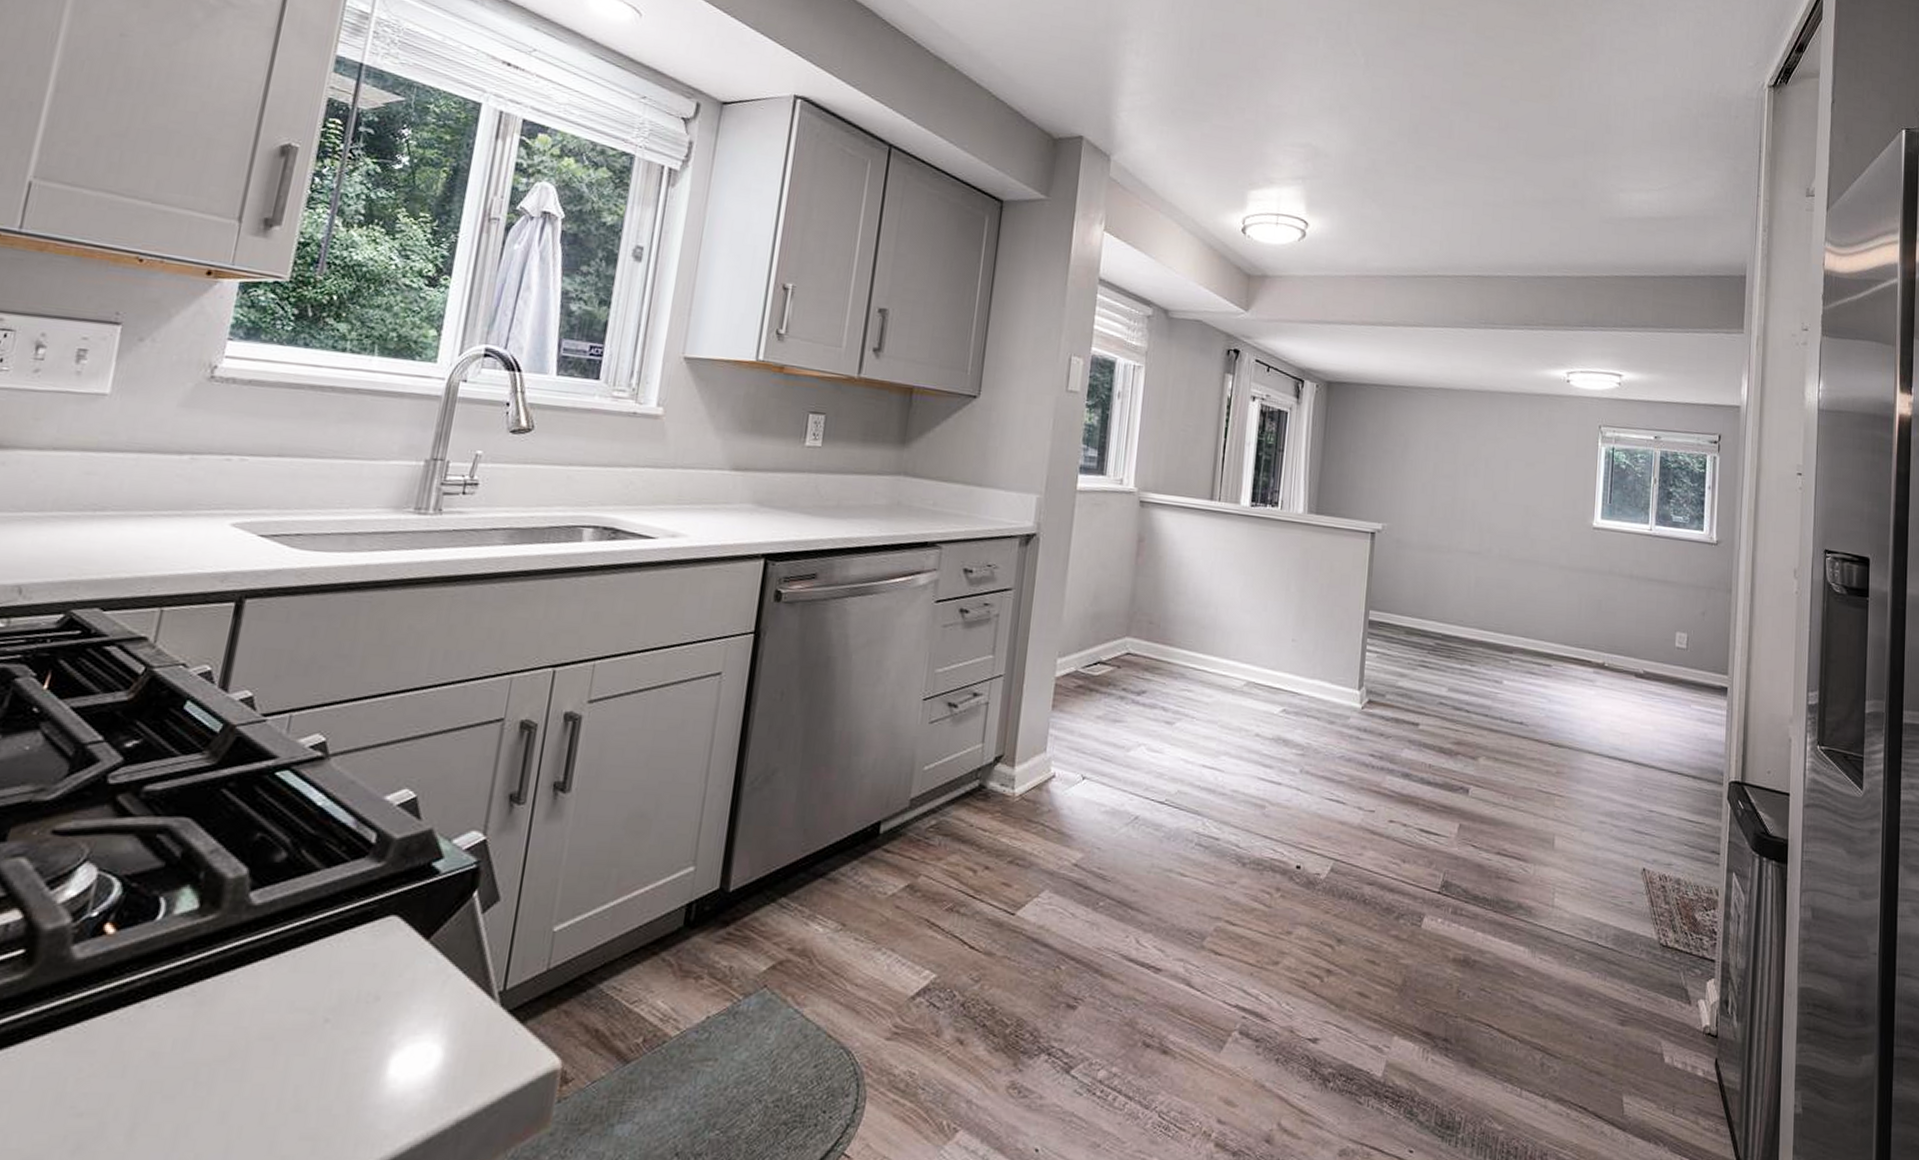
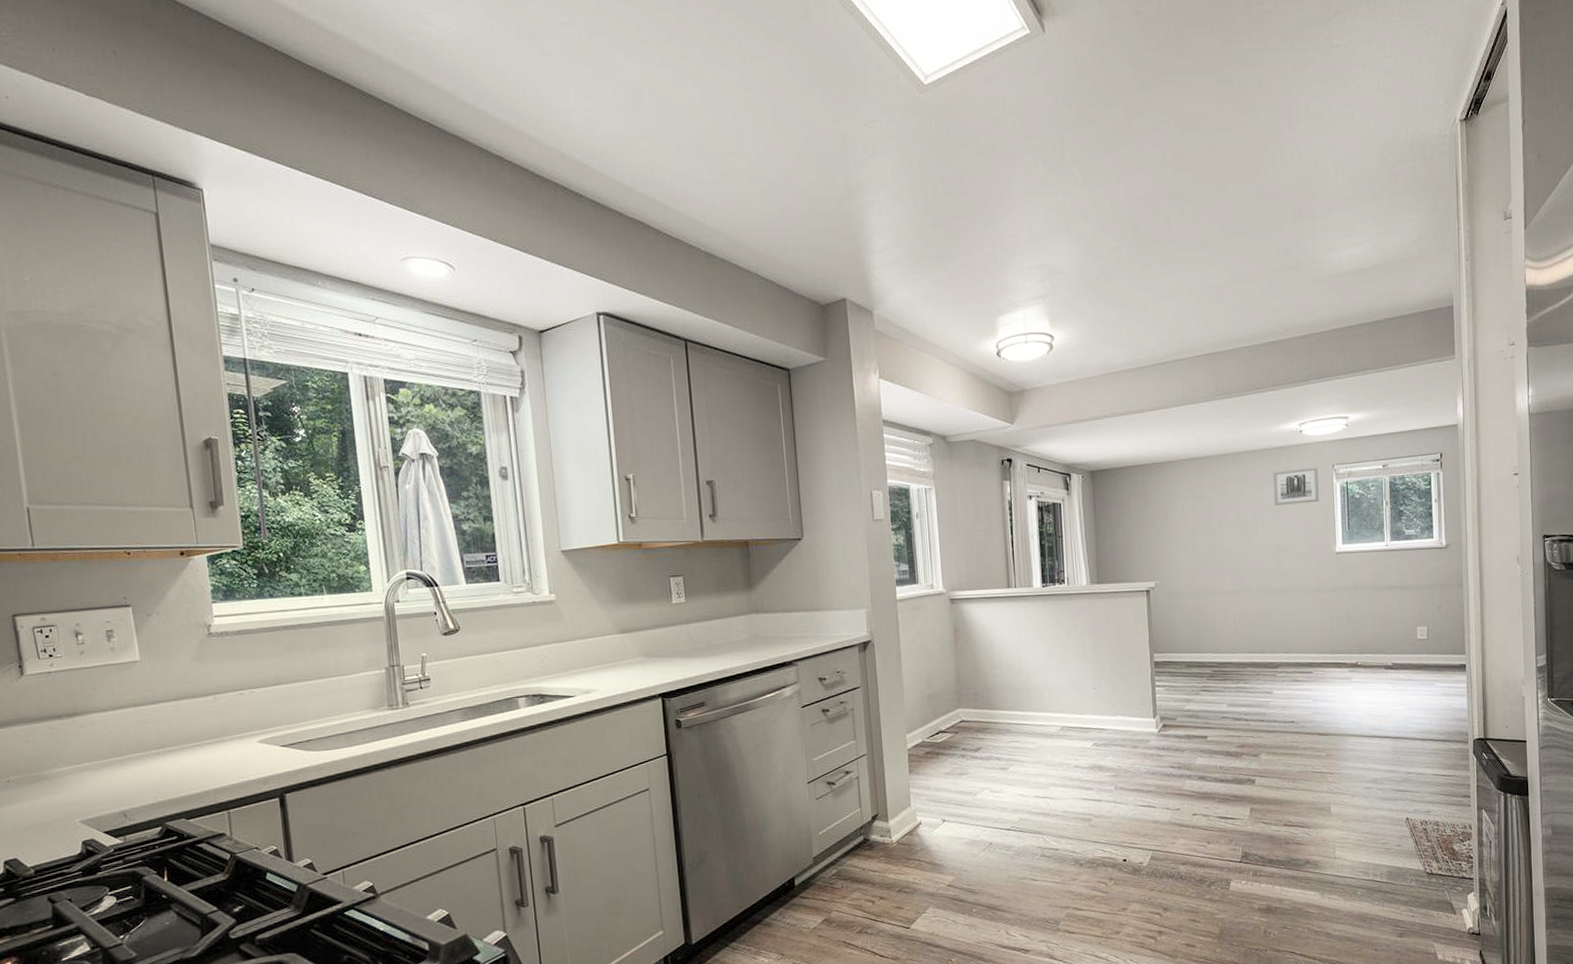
wall art: none [1529,420,1582,465] -> present [1272,467,1319,505]

